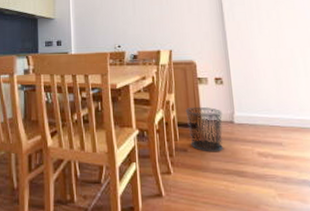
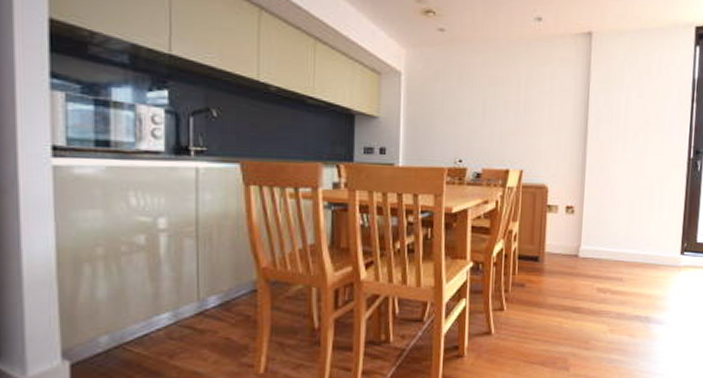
waste bin: present [185,106,223,152] -> none [528,237,568,288]

